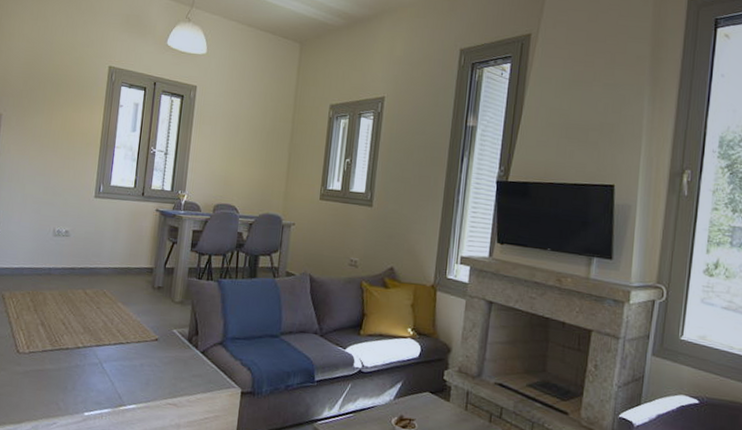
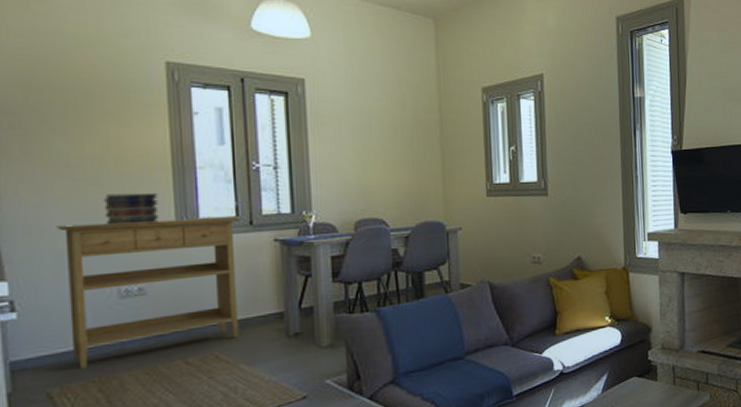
console table: none [21,177,137,283] -> present [56,217,241,370]
book stack: none [55,159,89,185] -> present [104,192,159,226]

